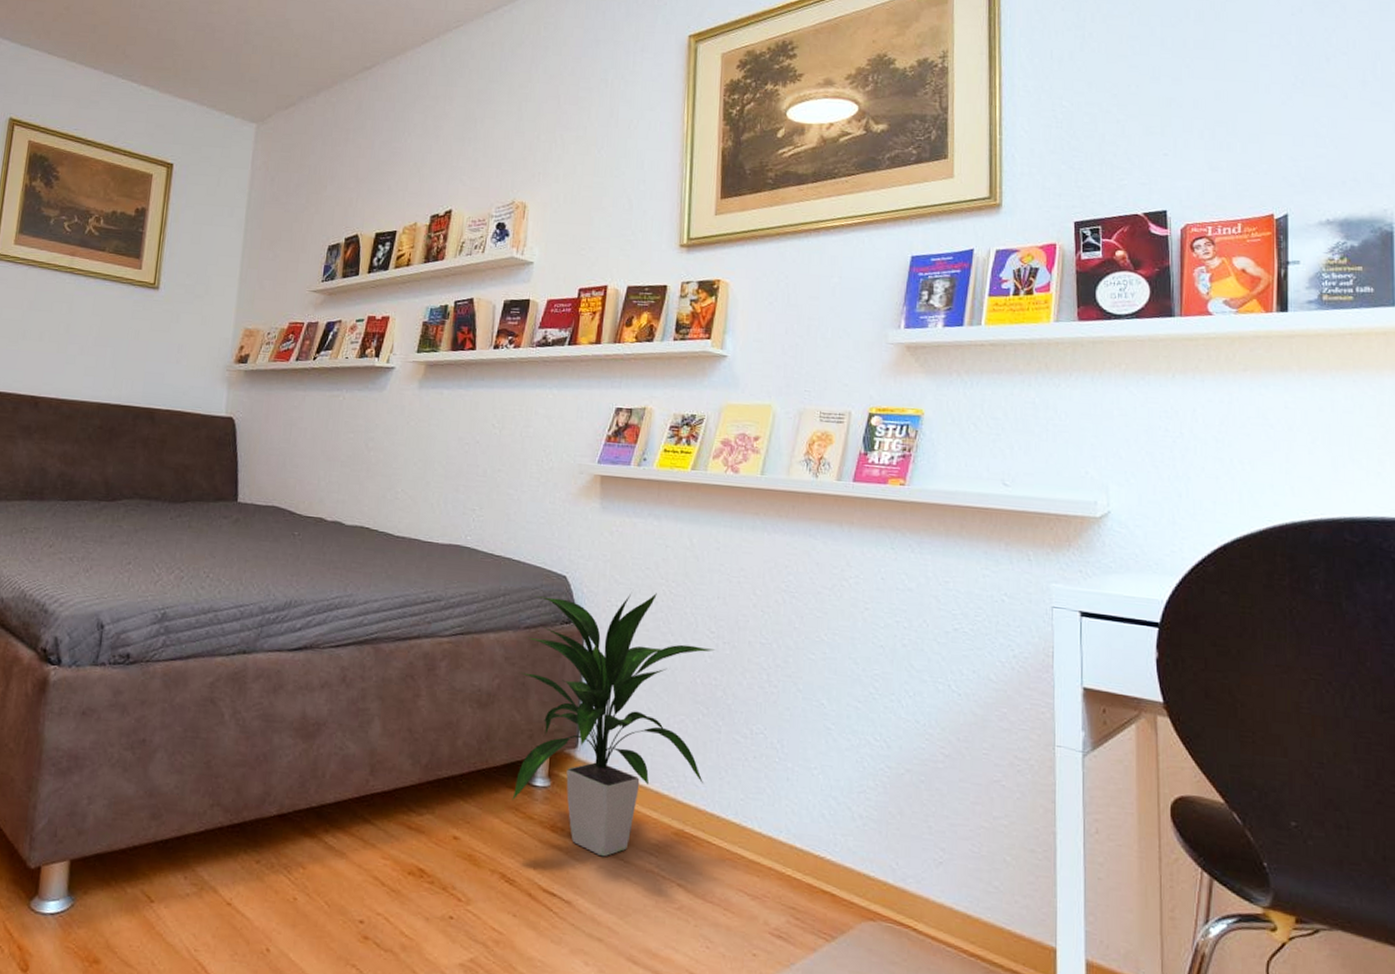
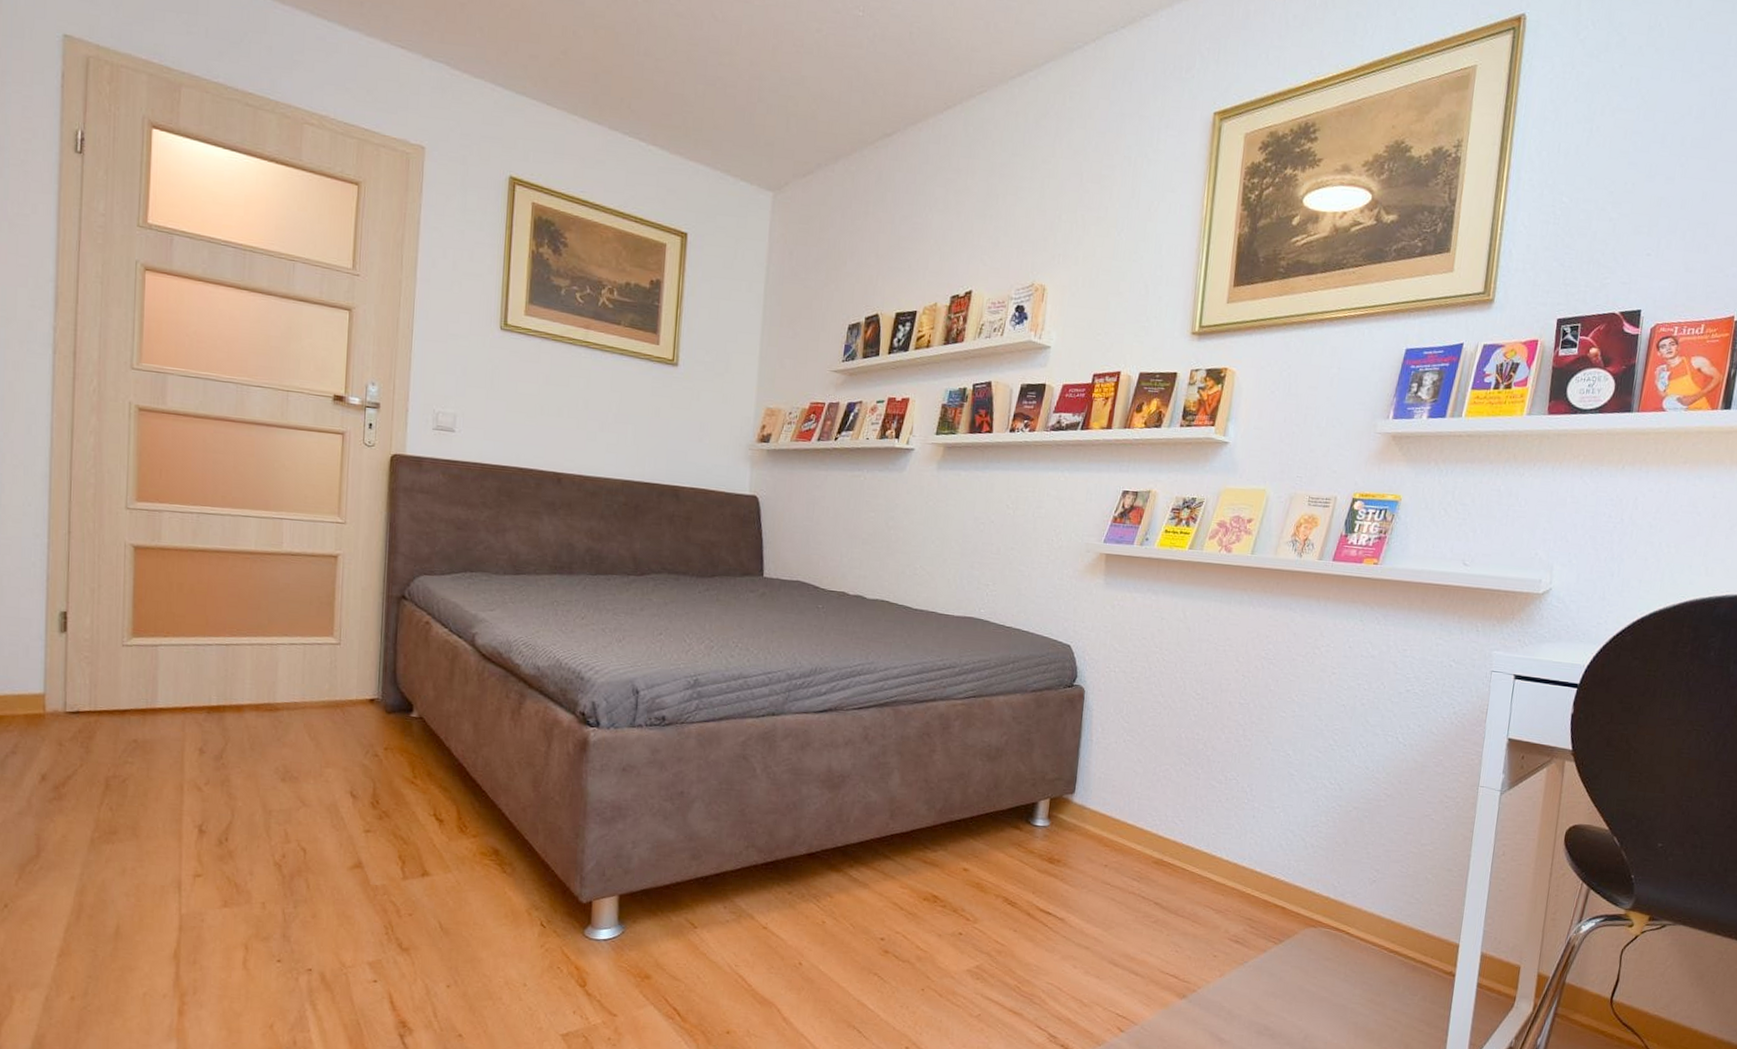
indoor plant: present [512,592,716,857] -> none [1015,659,1200,883]

